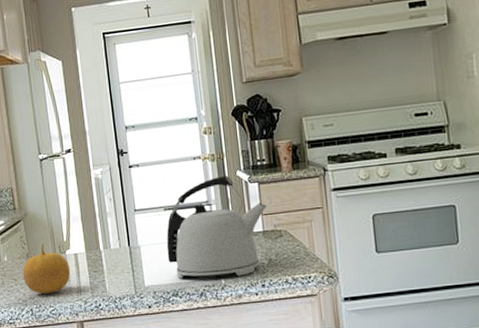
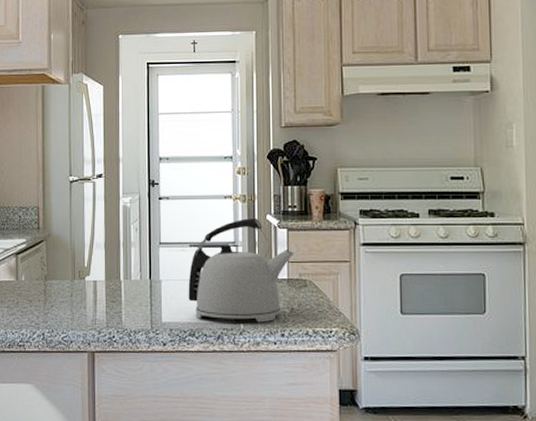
fruit: present [22,243,71,294] -> none [38,266,88,319]

